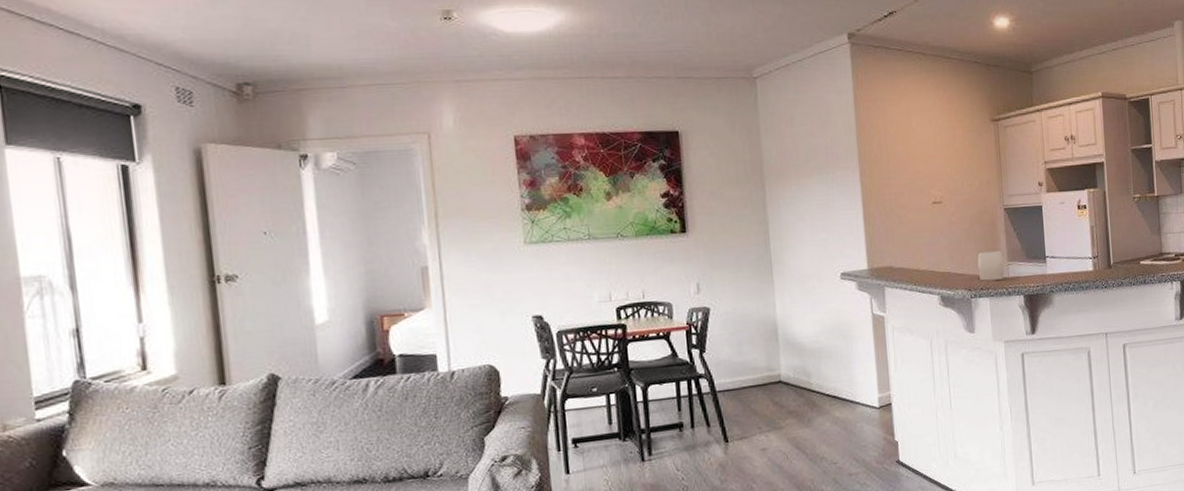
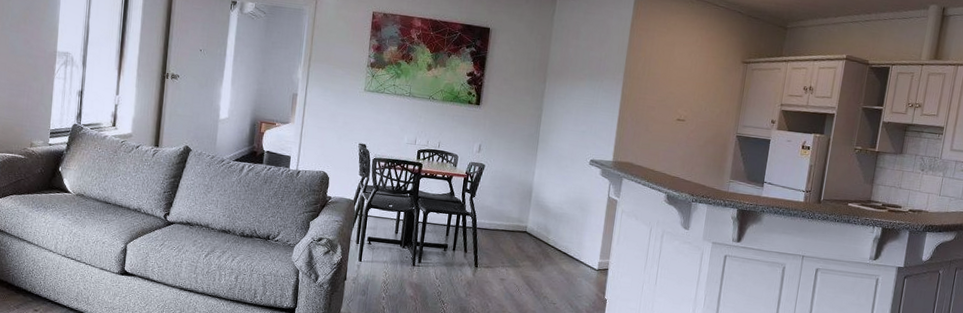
mug: present [977,251,1004,281] -> none [702,167,727,193]

